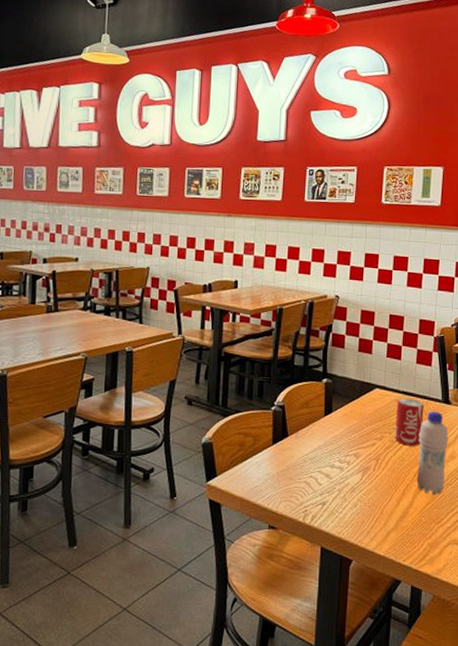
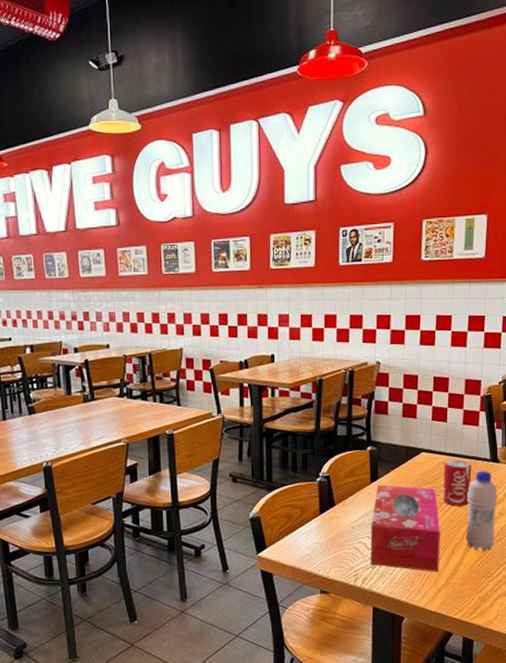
tissue box: none [321,418,391,513] -> present [370,484,440,572]

